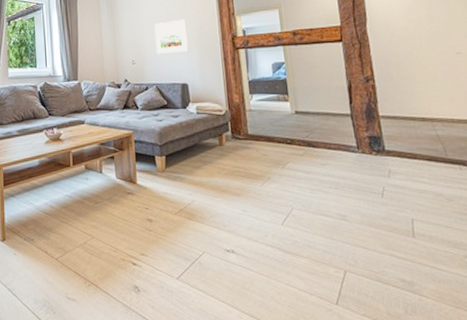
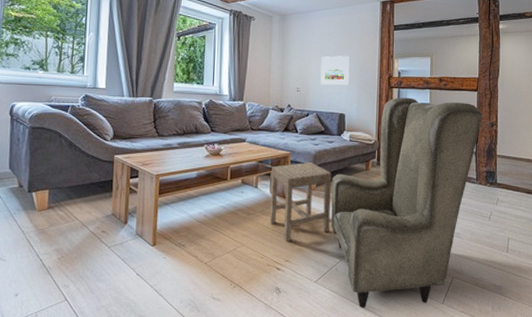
stool: none [115,140,186,232] -> present [269,161,331,242]
armchair: none [182,57,354,310] -> present [331,97,483,308]

